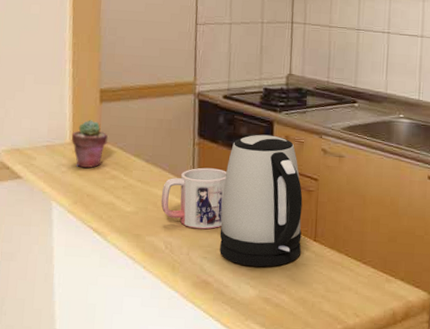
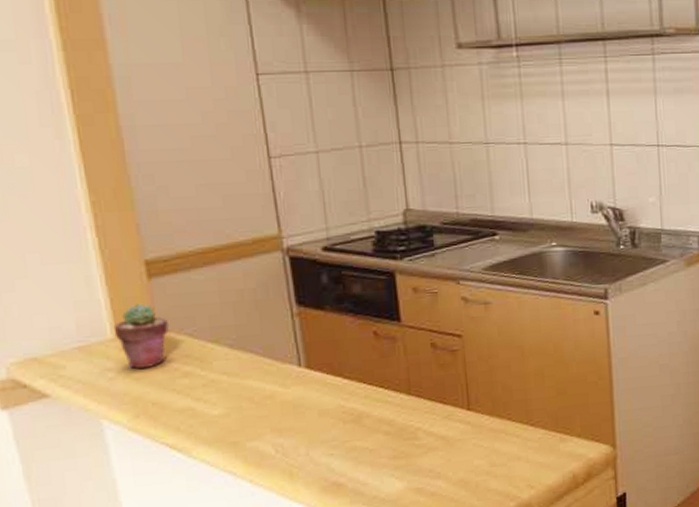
mug: present [161,167,227,230] -> none [258,341,348,422]
kettle: present [219,134,303,267] -> none [341,289,453,455]

